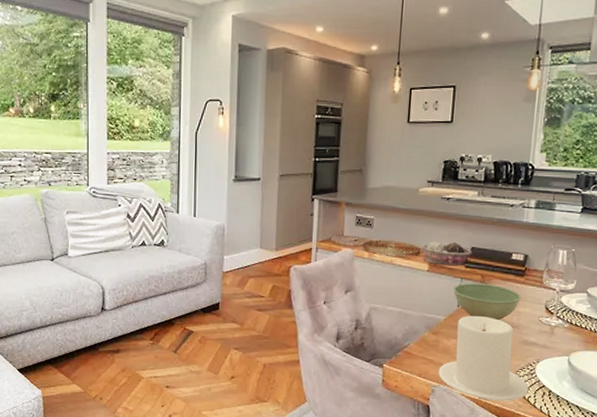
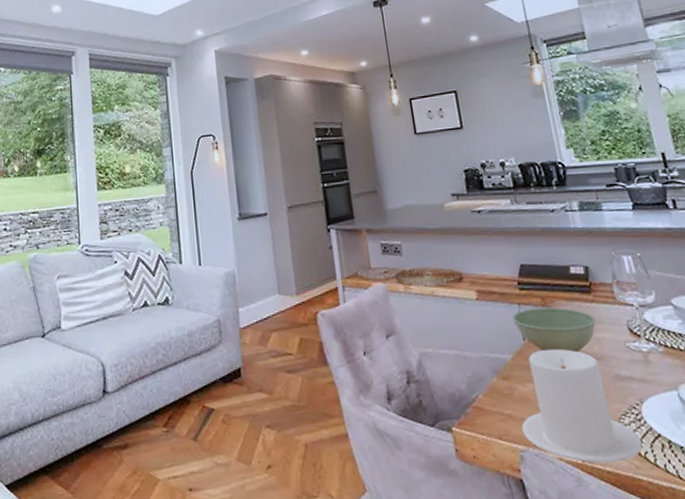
decorative basket: present [422,241,473,266] -> none [463,261,523,291]

